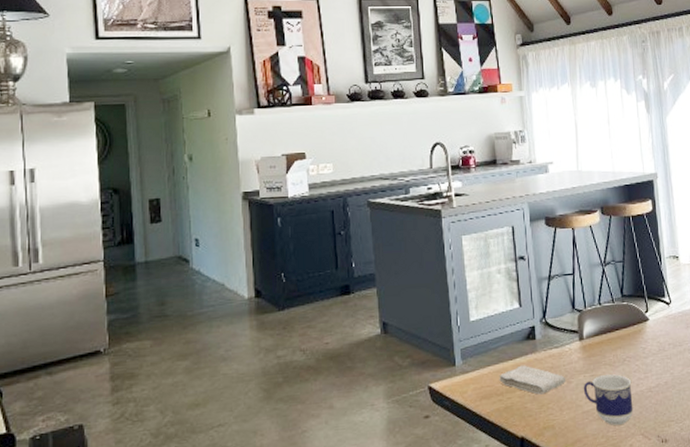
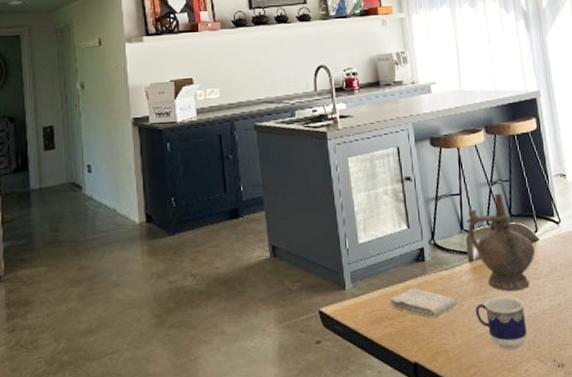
ceremonial vessel: none [578,273,645,370] -> present [466,193,535,292]

